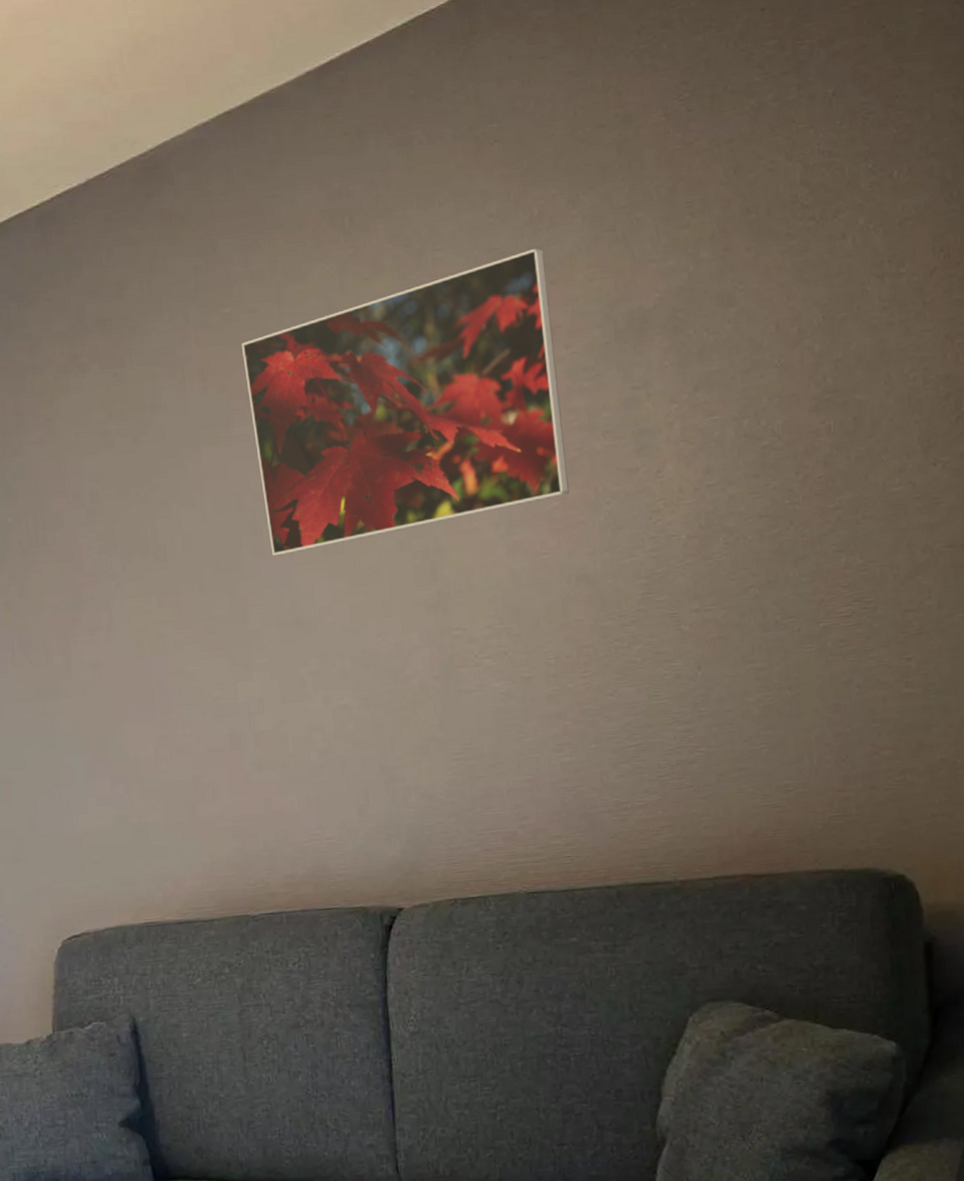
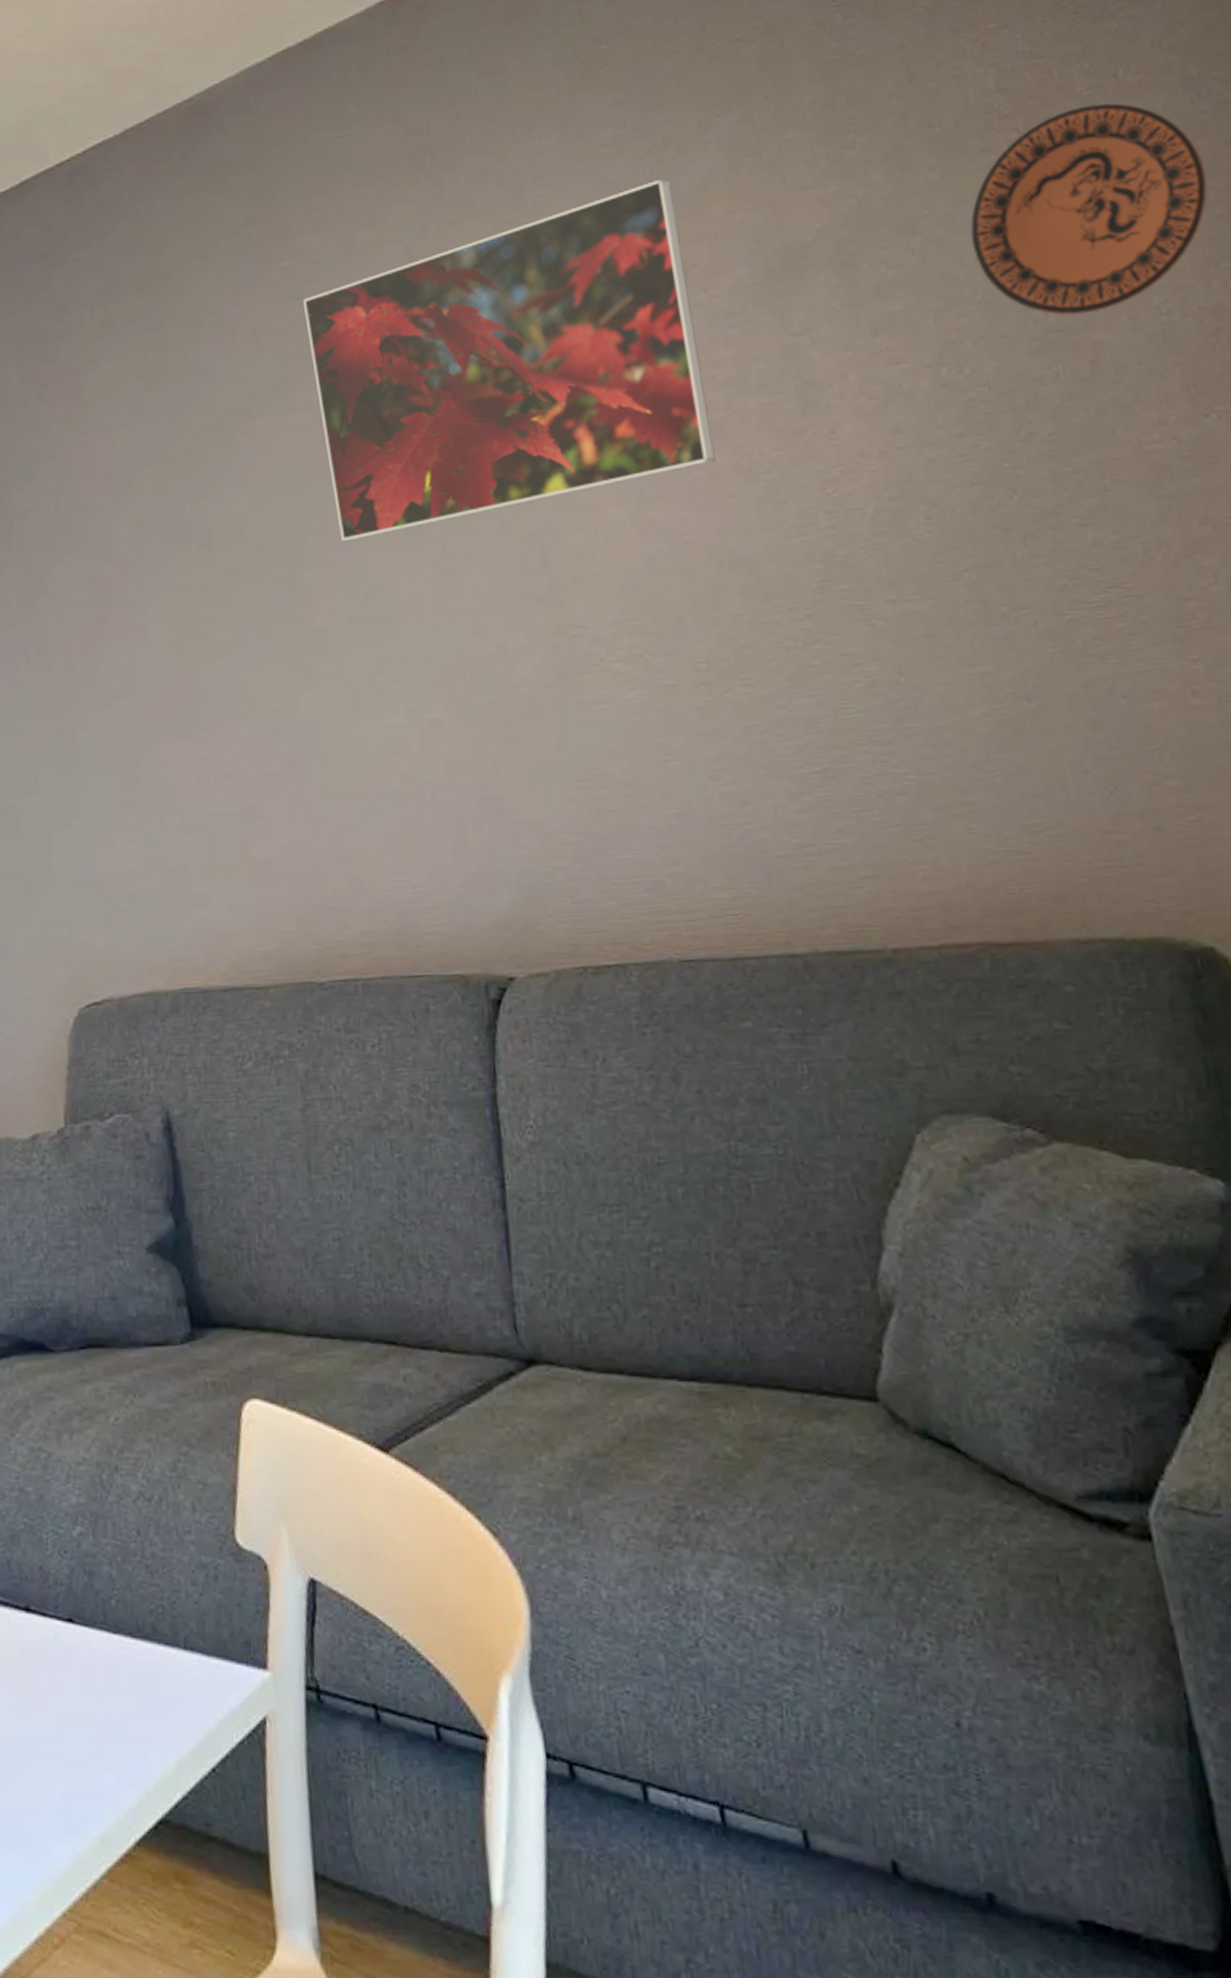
decorative plate: none [773,199,952,379] -> present [970,103,1208,315]

